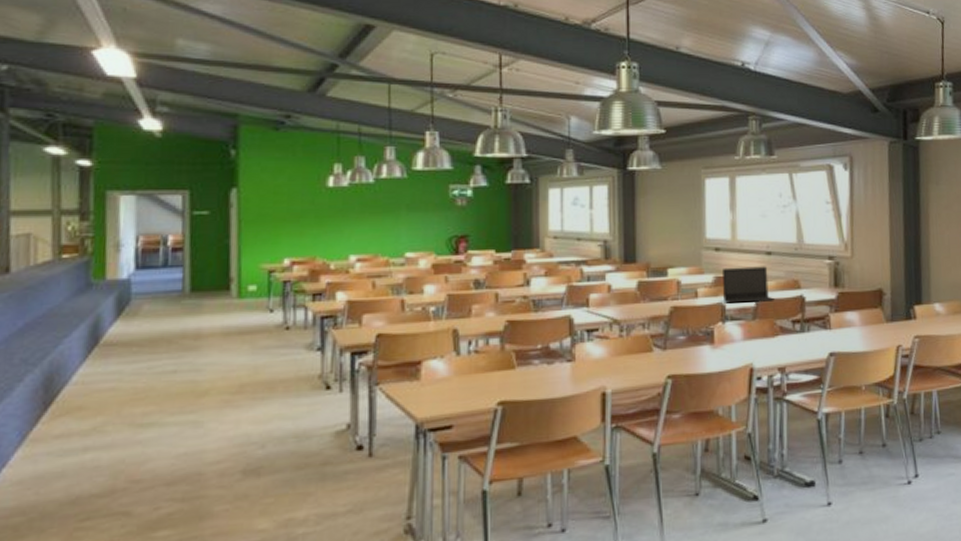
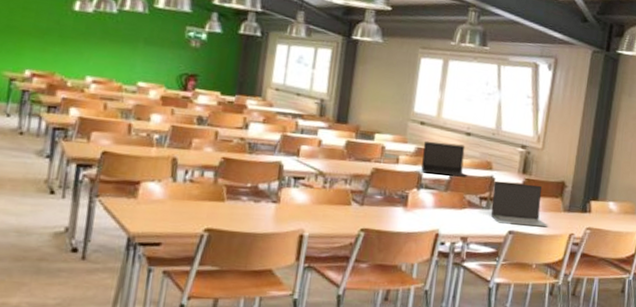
laptop: none [805,297,872,346] -> present [490,180,548,228]

